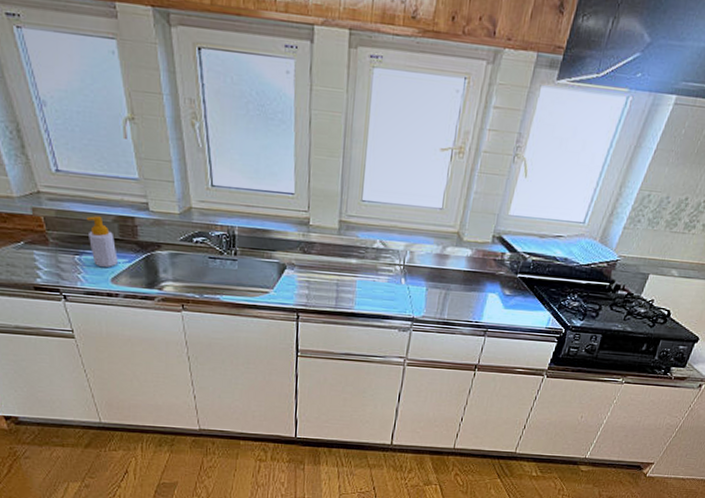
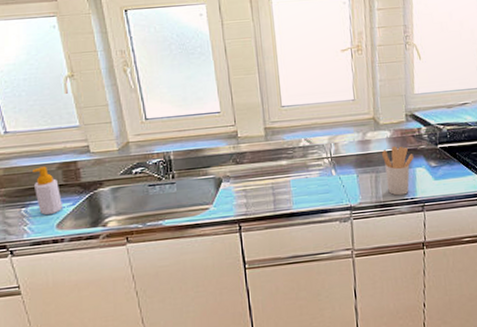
utensil holder: none [454,266,490,317] -> present [381,146,414,196]

